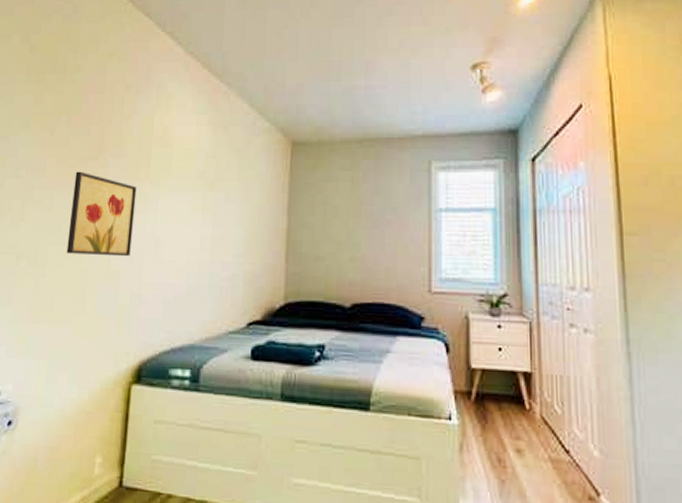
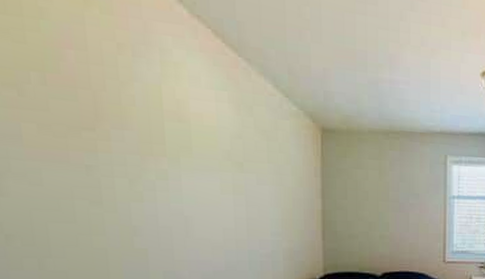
wall art: present [66,171,137,257] -> none [66,142,156,236]

